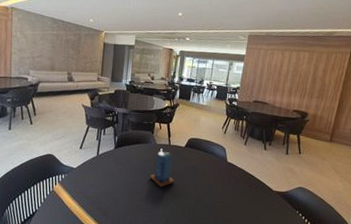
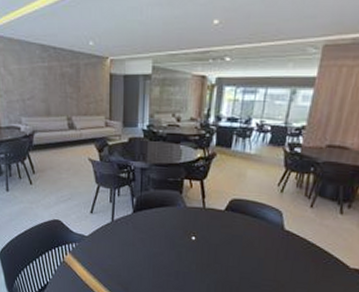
candle: present [150,149,175,188] -> none [179,213,212,261]

